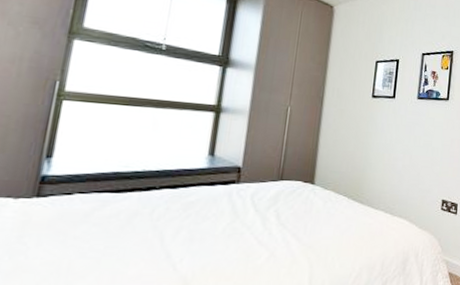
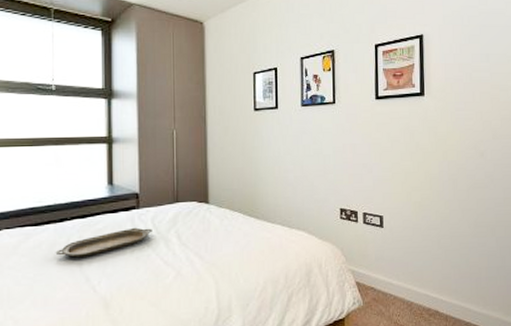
serving tray: none [134,203,250,231] -> present [55,227,152,258]

